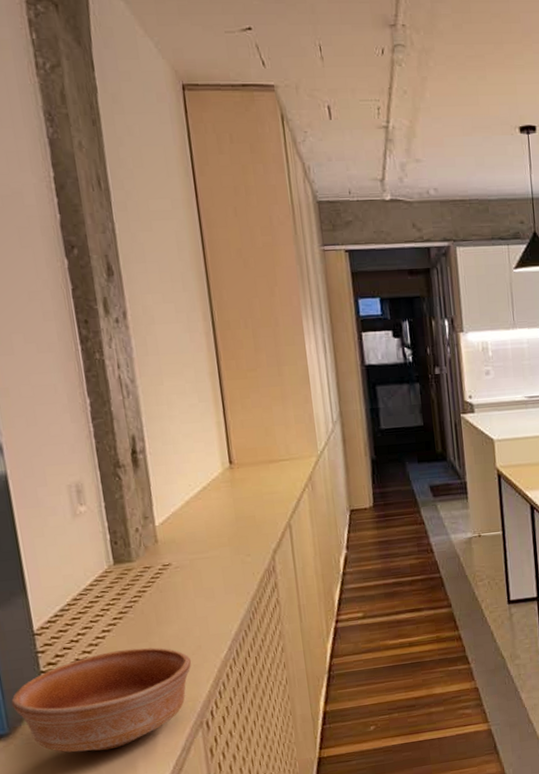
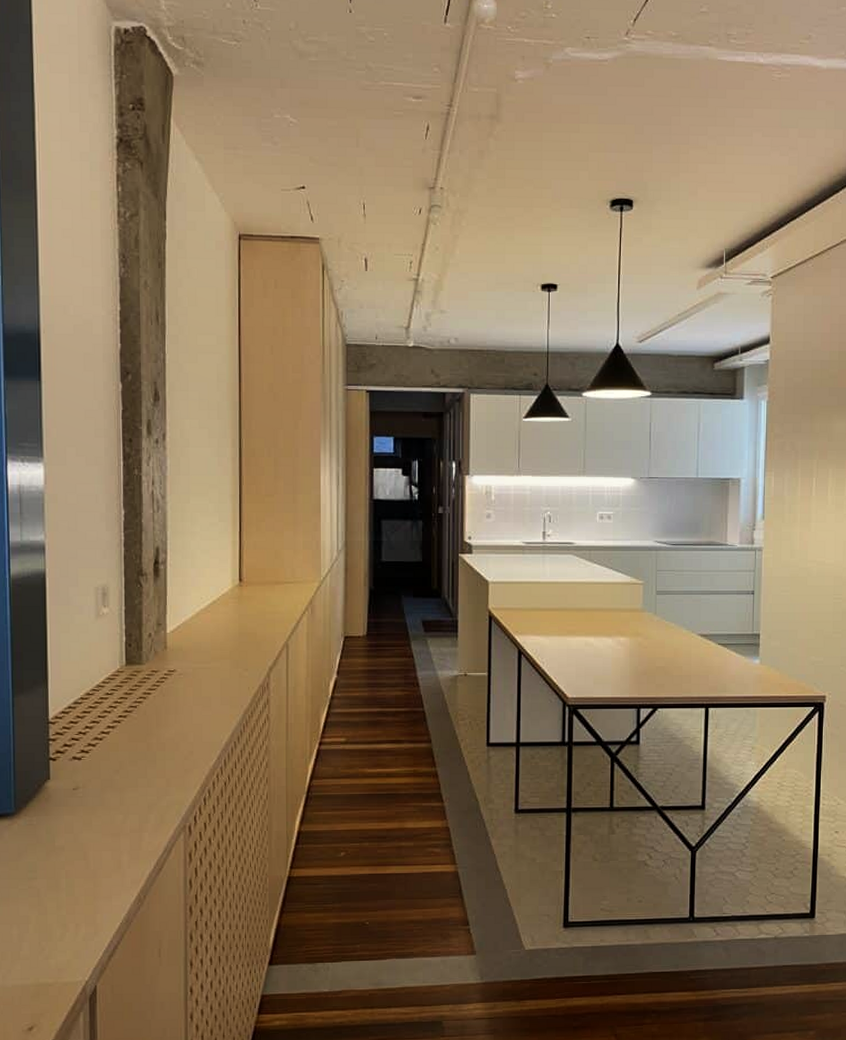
bowl: present [11,647,191,753] -> none [21,747,182,841]

